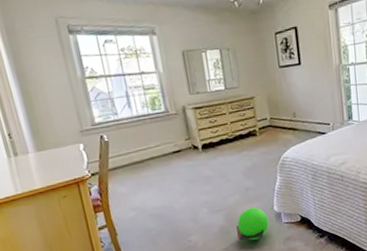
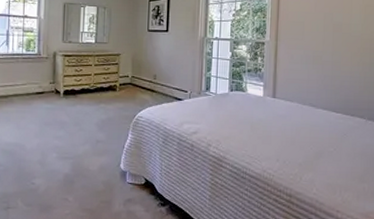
ball: present [236,207,270,241] -> none [79,161,114,195]

